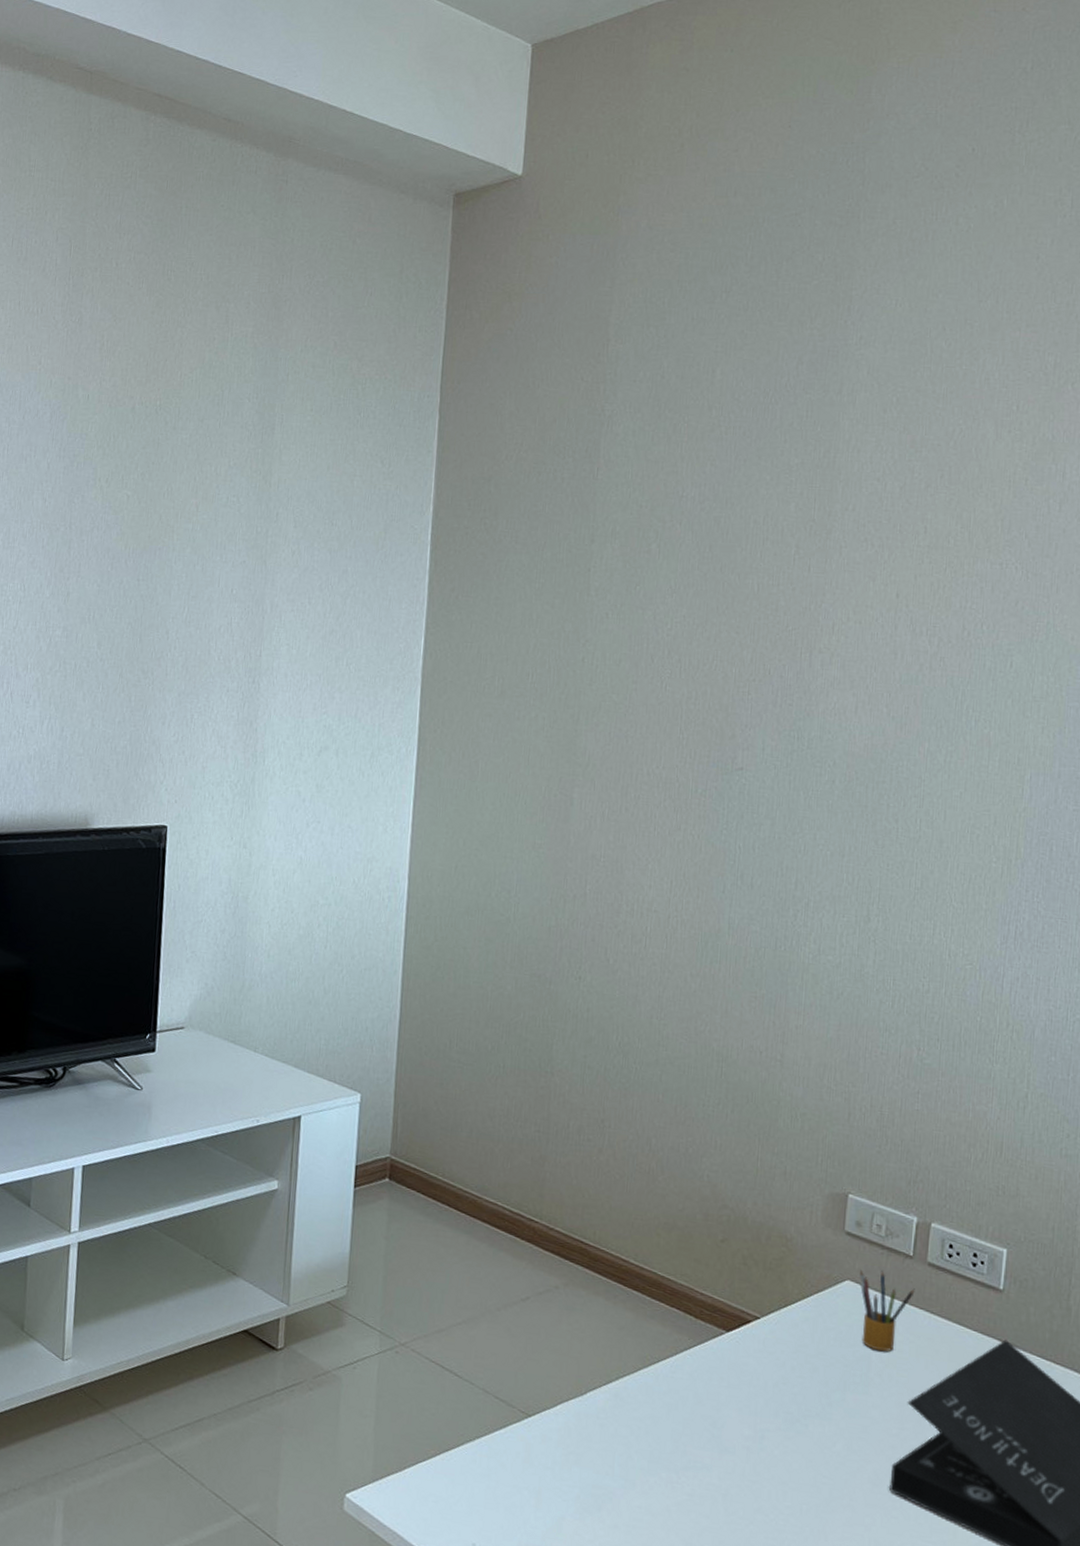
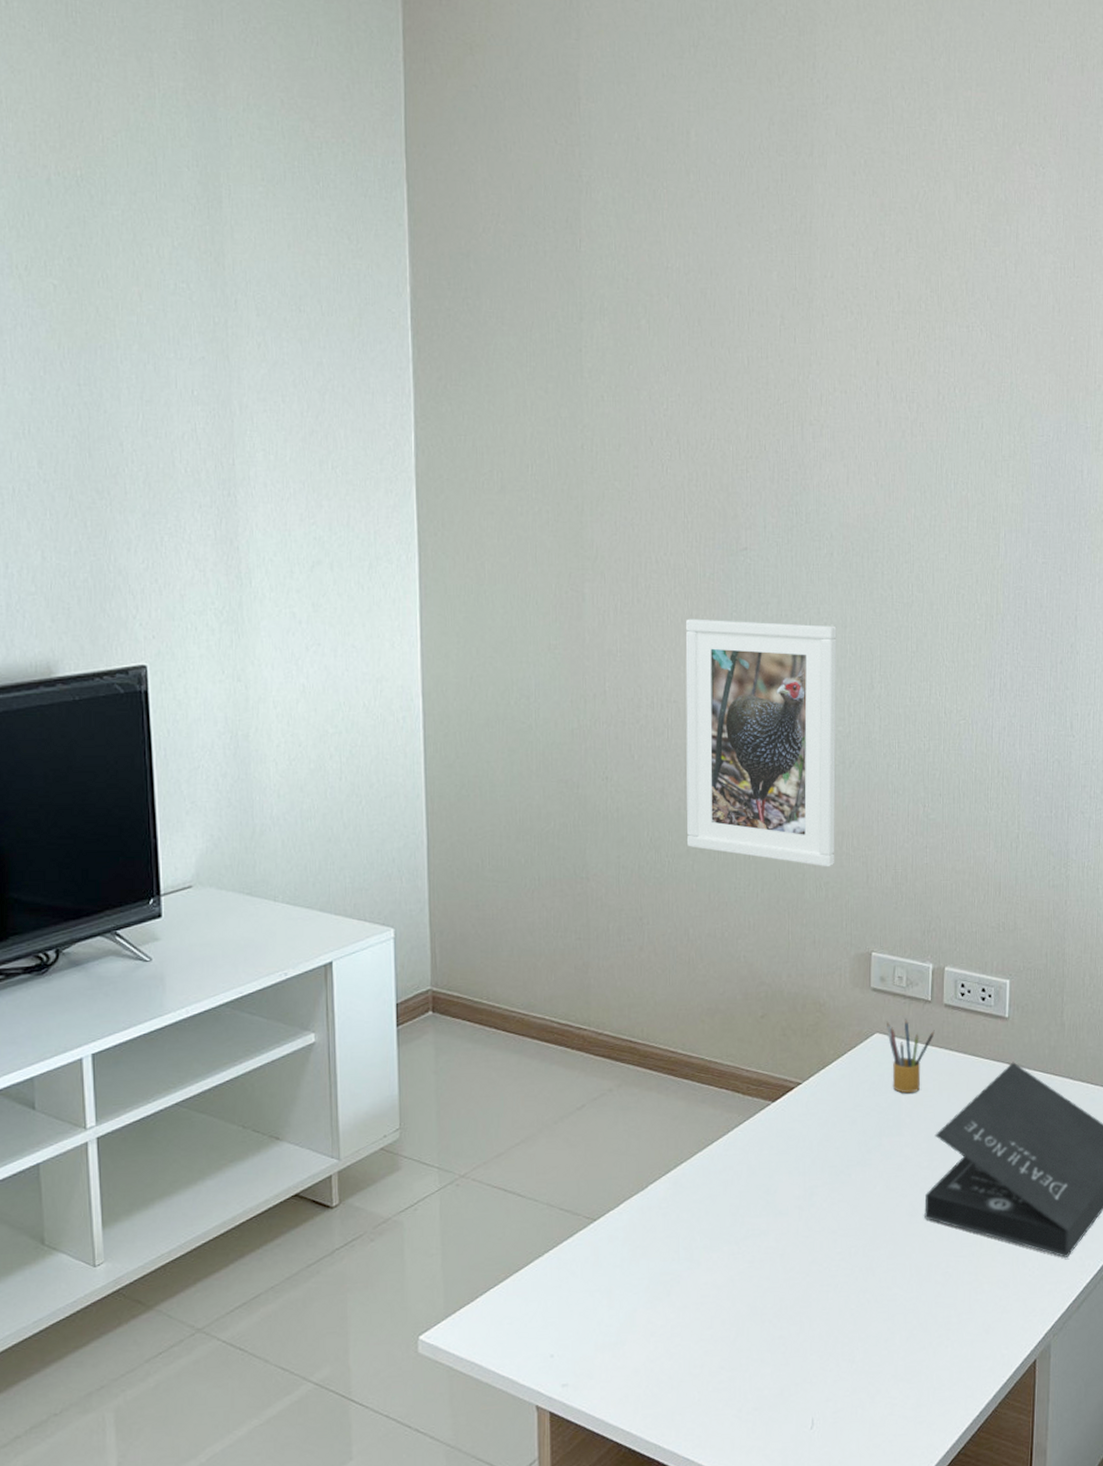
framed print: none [657,832,833,1098] -> present [685,619,837,867]

